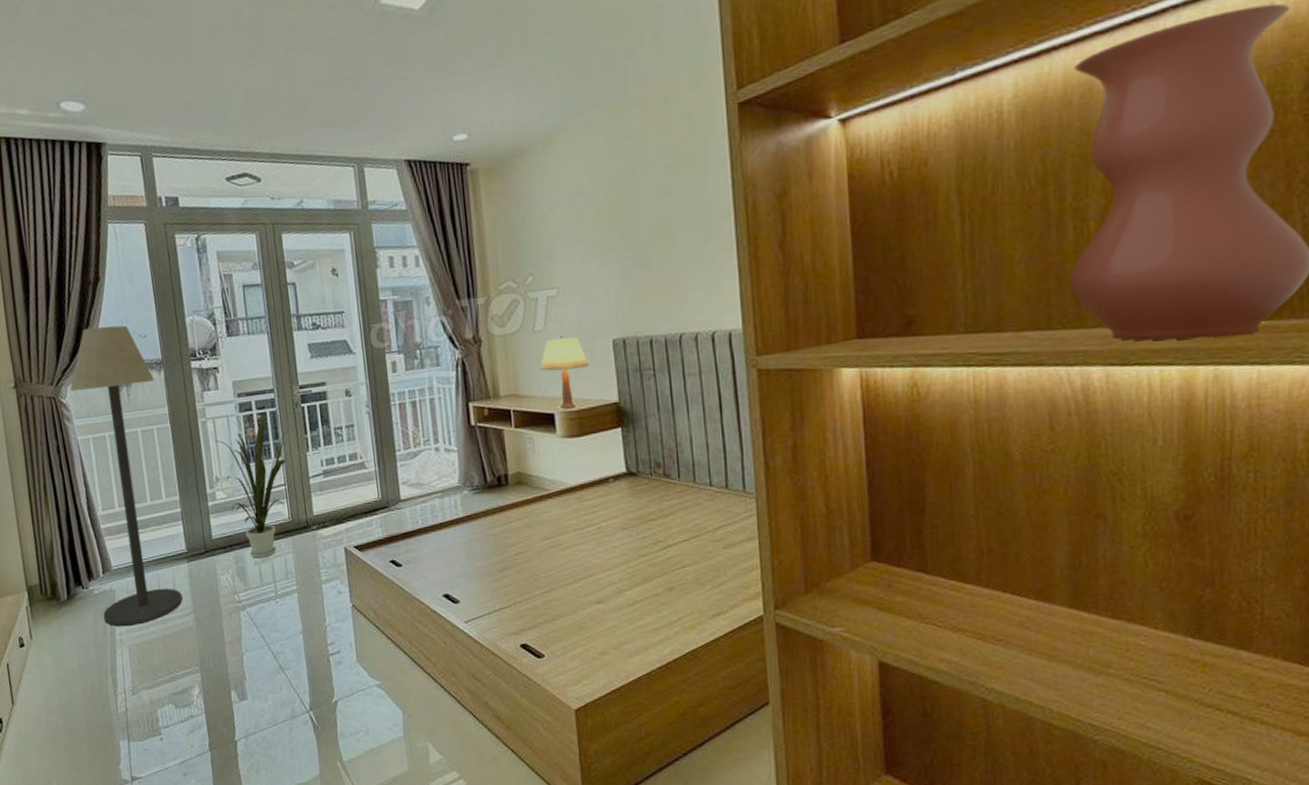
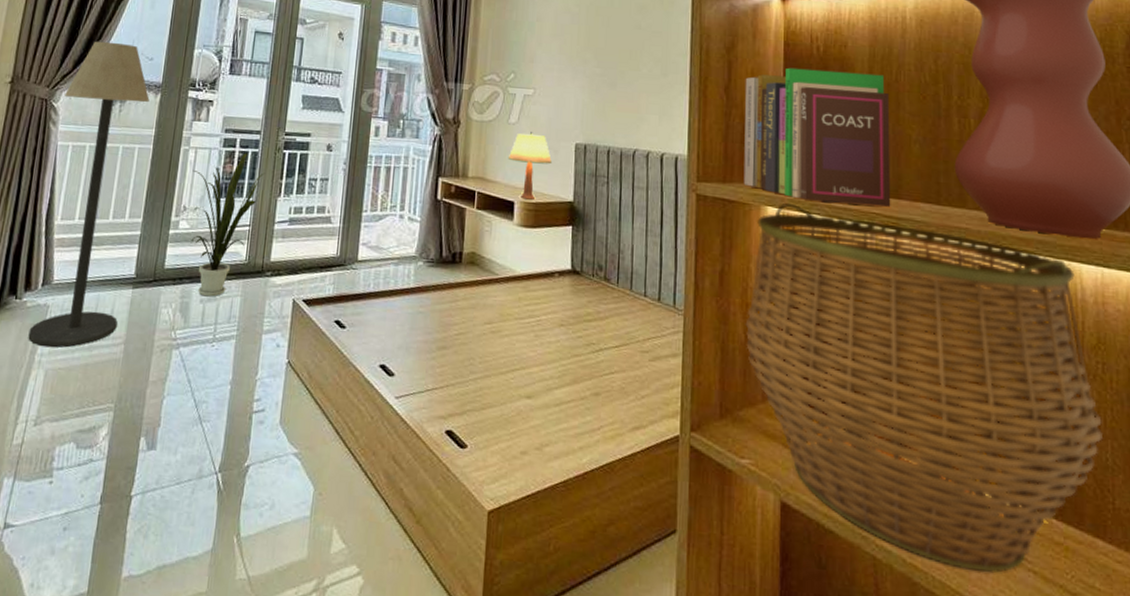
books: none [803,189,991,354] -> present [743,67,891,207]
basket: none [825,359,1251,698] -> present [745,202,1102,572]

